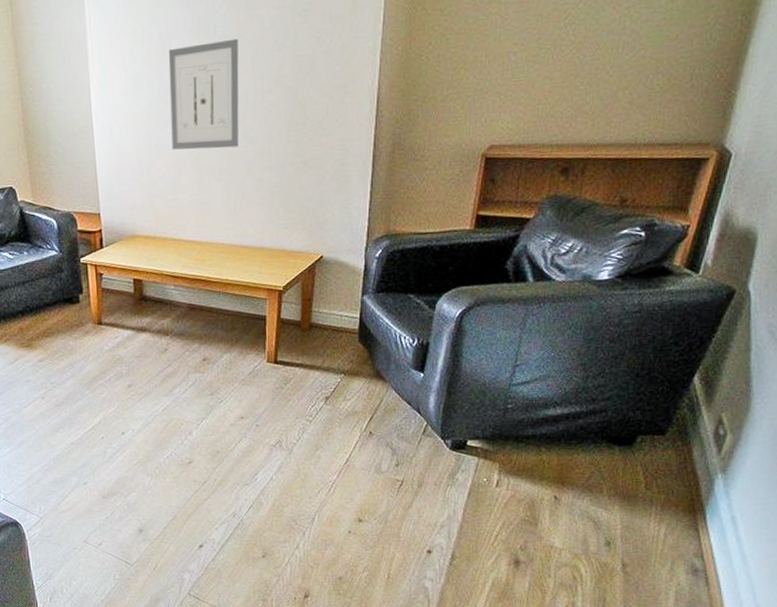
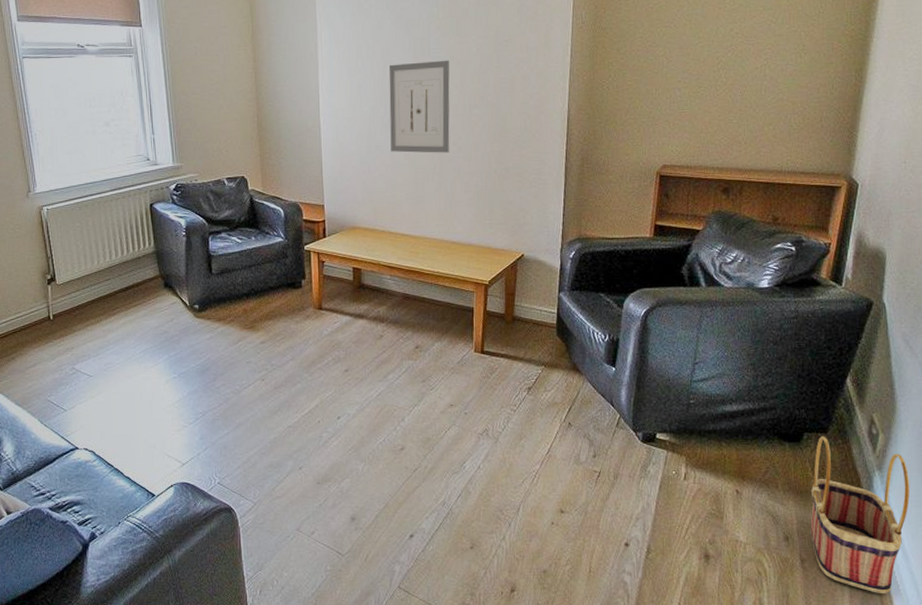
basket: none [635,438,758,598] -> present [810,436,910,595]

